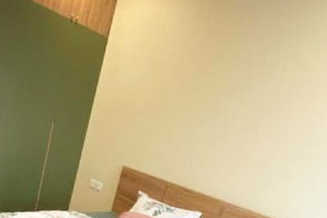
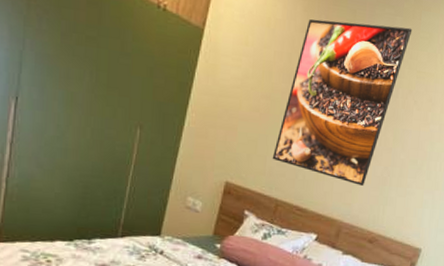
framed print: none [163,23,297,170] -> present [272,19,413,186]

